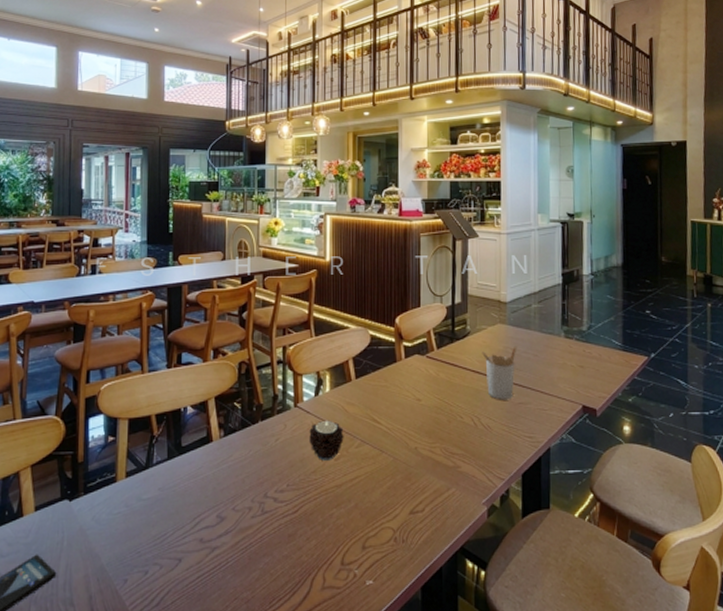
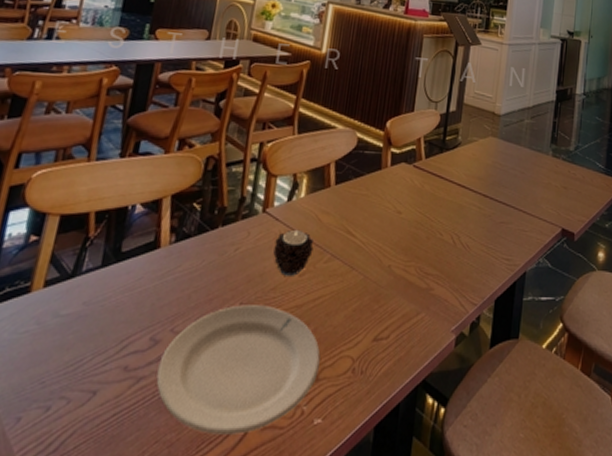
plate: none [227,486,364,593] -> present [156,305,321,435]
utensil holder: present [481,346,517,400] -> none [469,161,506,218]

